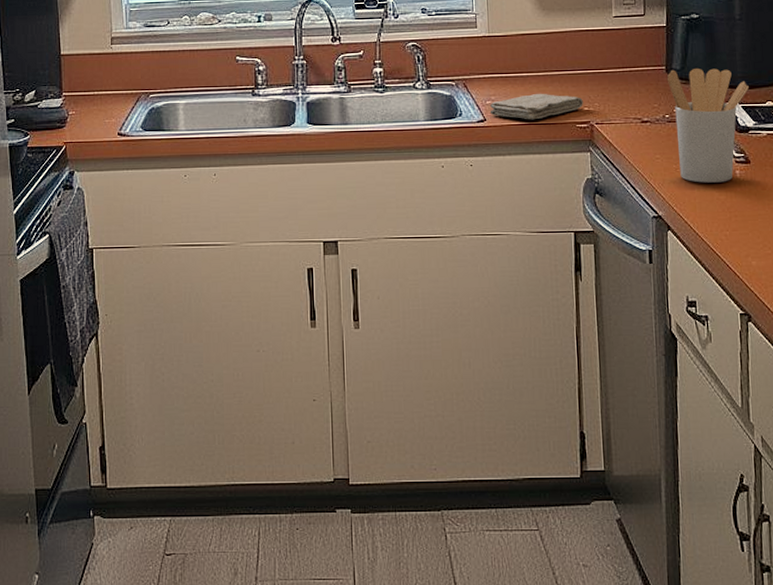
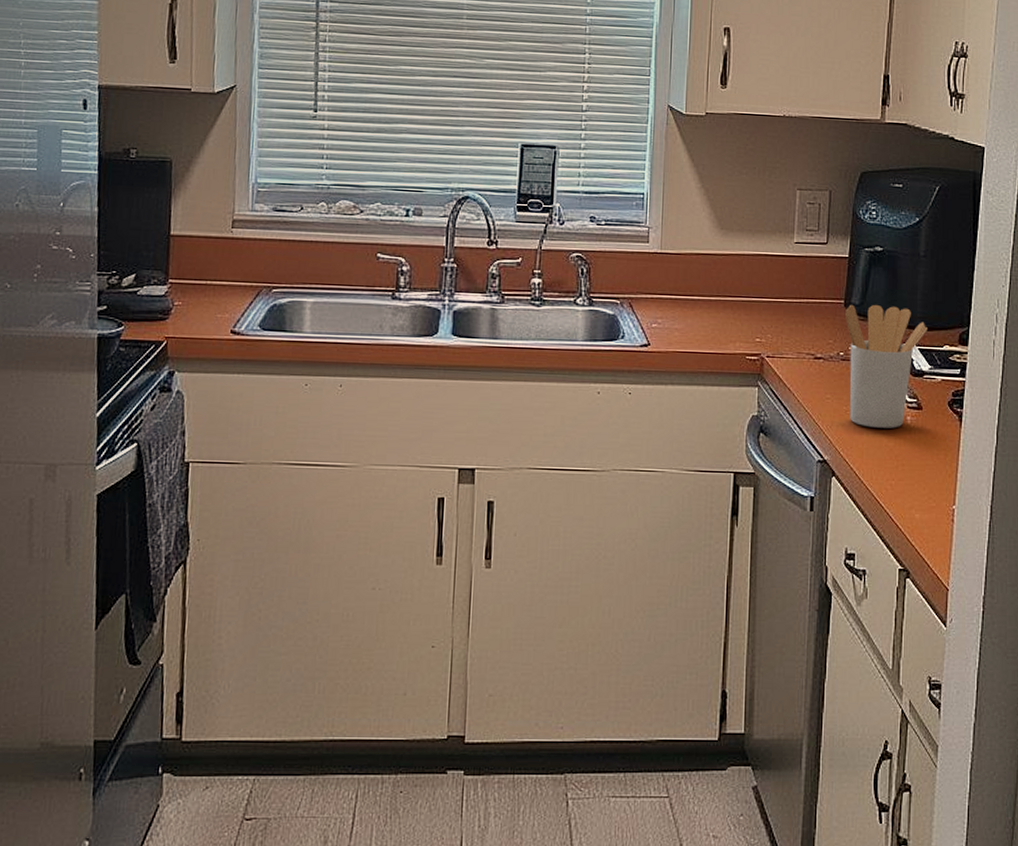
washcloth: present [489,93,583,120] -> none [654,319,755,348]

